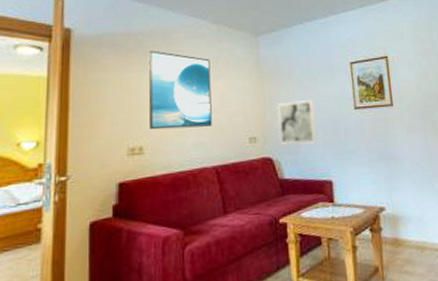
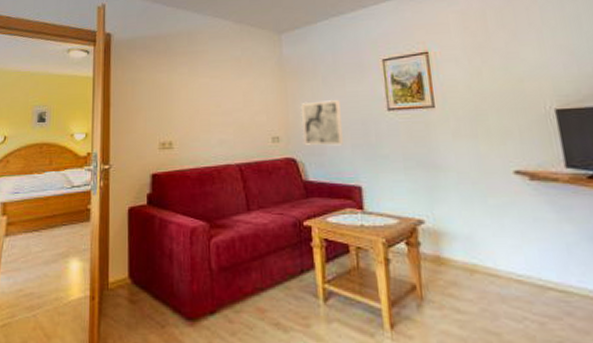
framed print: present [148,50,212,130] -> none [176,51,236,126]

